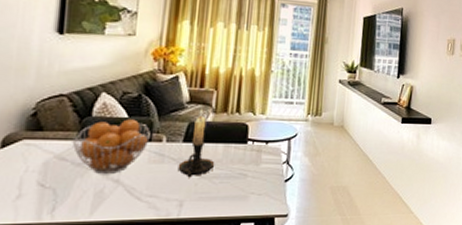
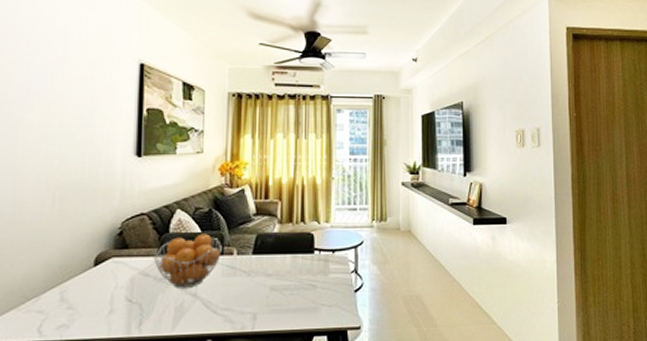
candle holder: present [177,109,215,178] -> none [249,221,284,290]

